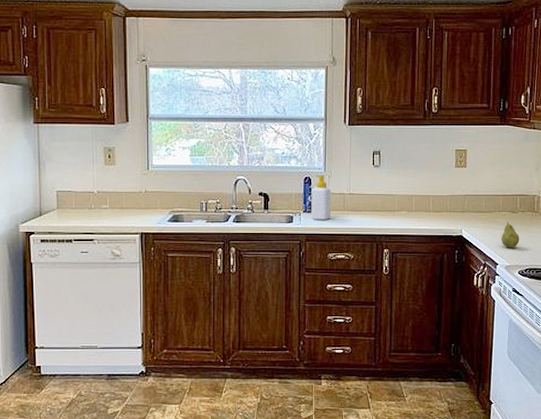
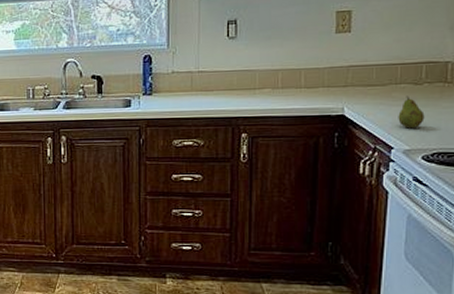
soap bottle: present [311,174,331,221] -> none [152,51,176,104]

